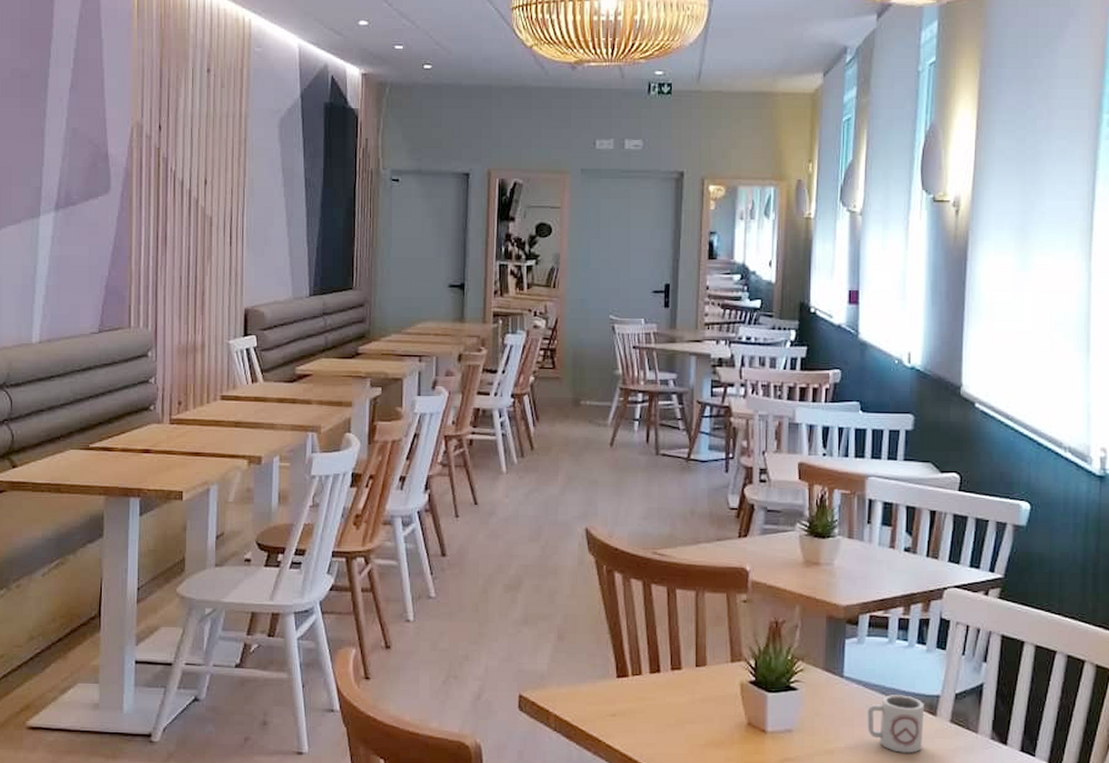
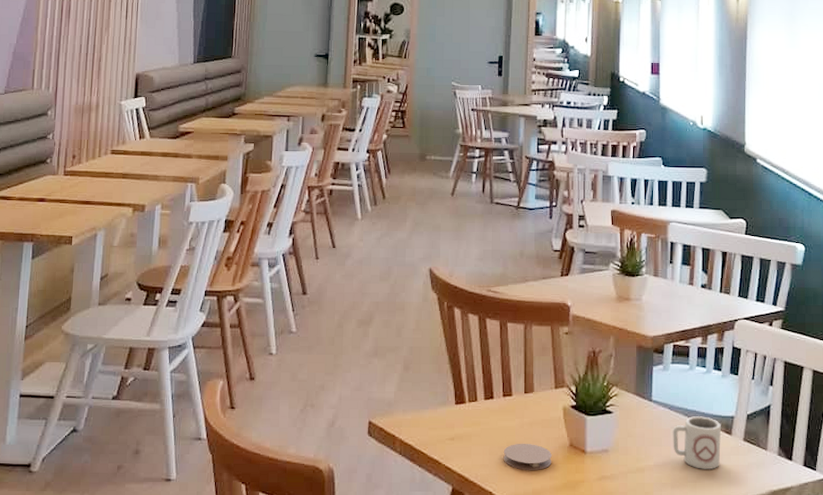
coaster: none [671,720,727,750] -> present [503,443,552,470]

